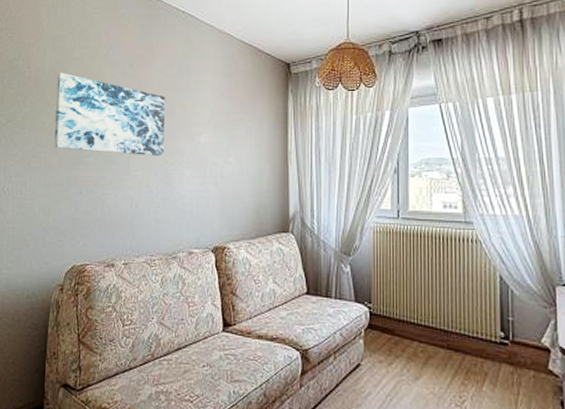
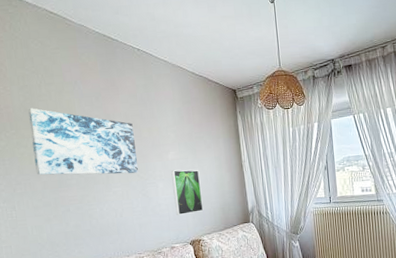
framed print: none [200,156,235,214] -> present [171,169,204,216]

